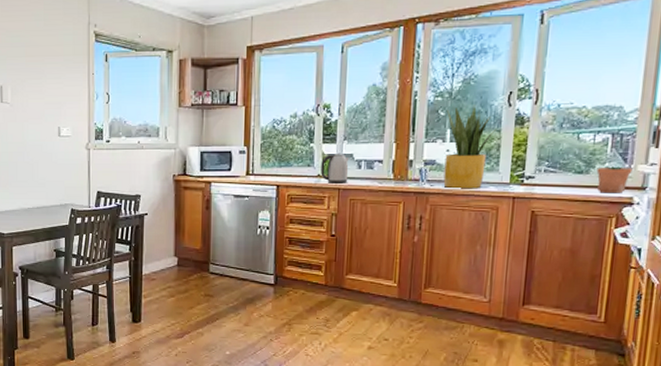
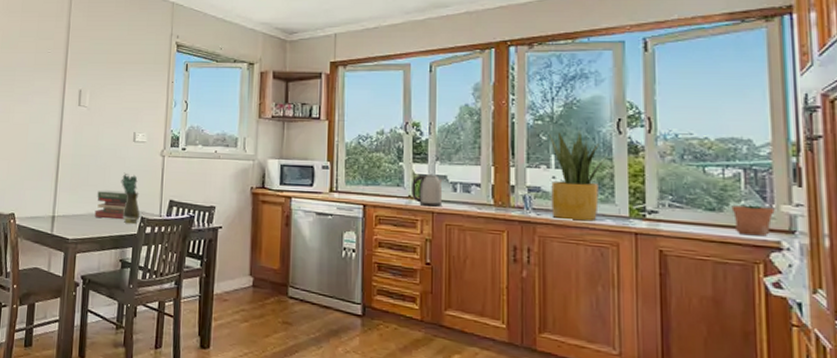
books: none [26,185,67,213] -> present [94,190,138,220]
vase: none [49,167,69,216] -> present [121,172,140,225]

